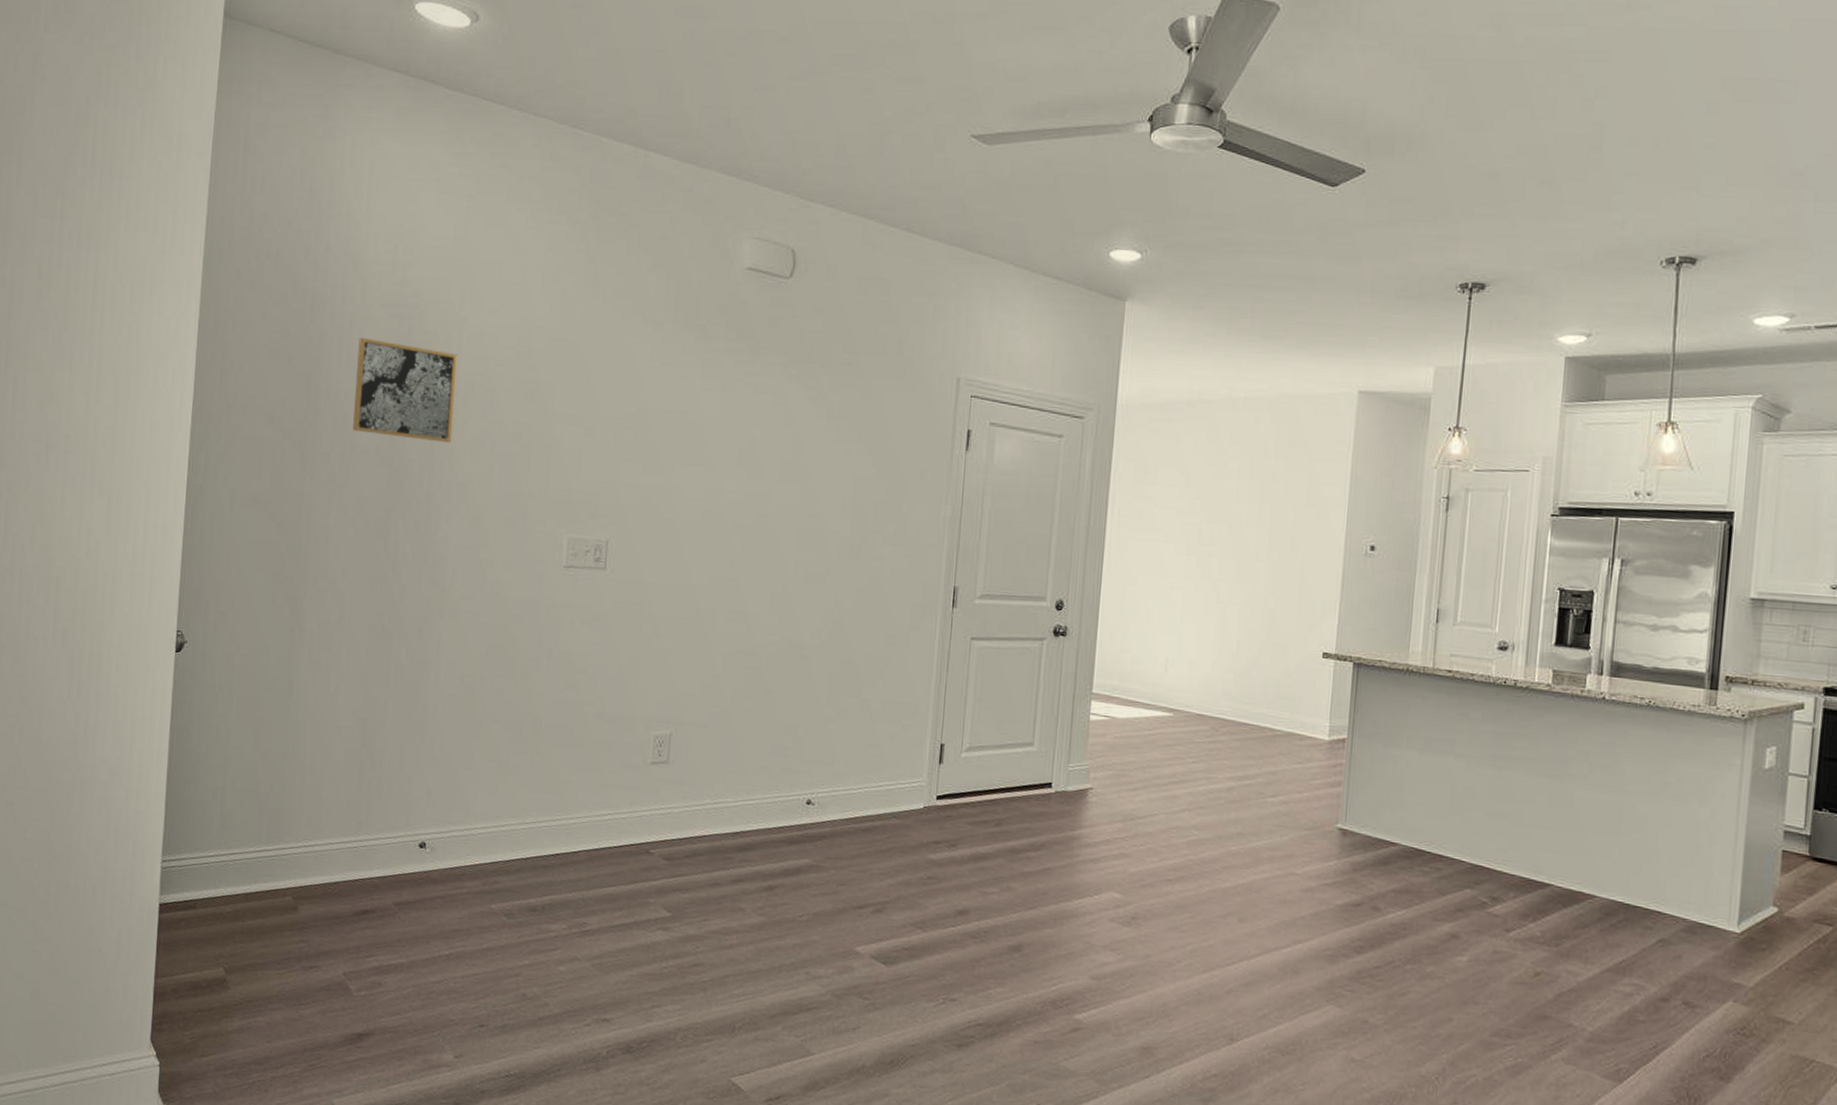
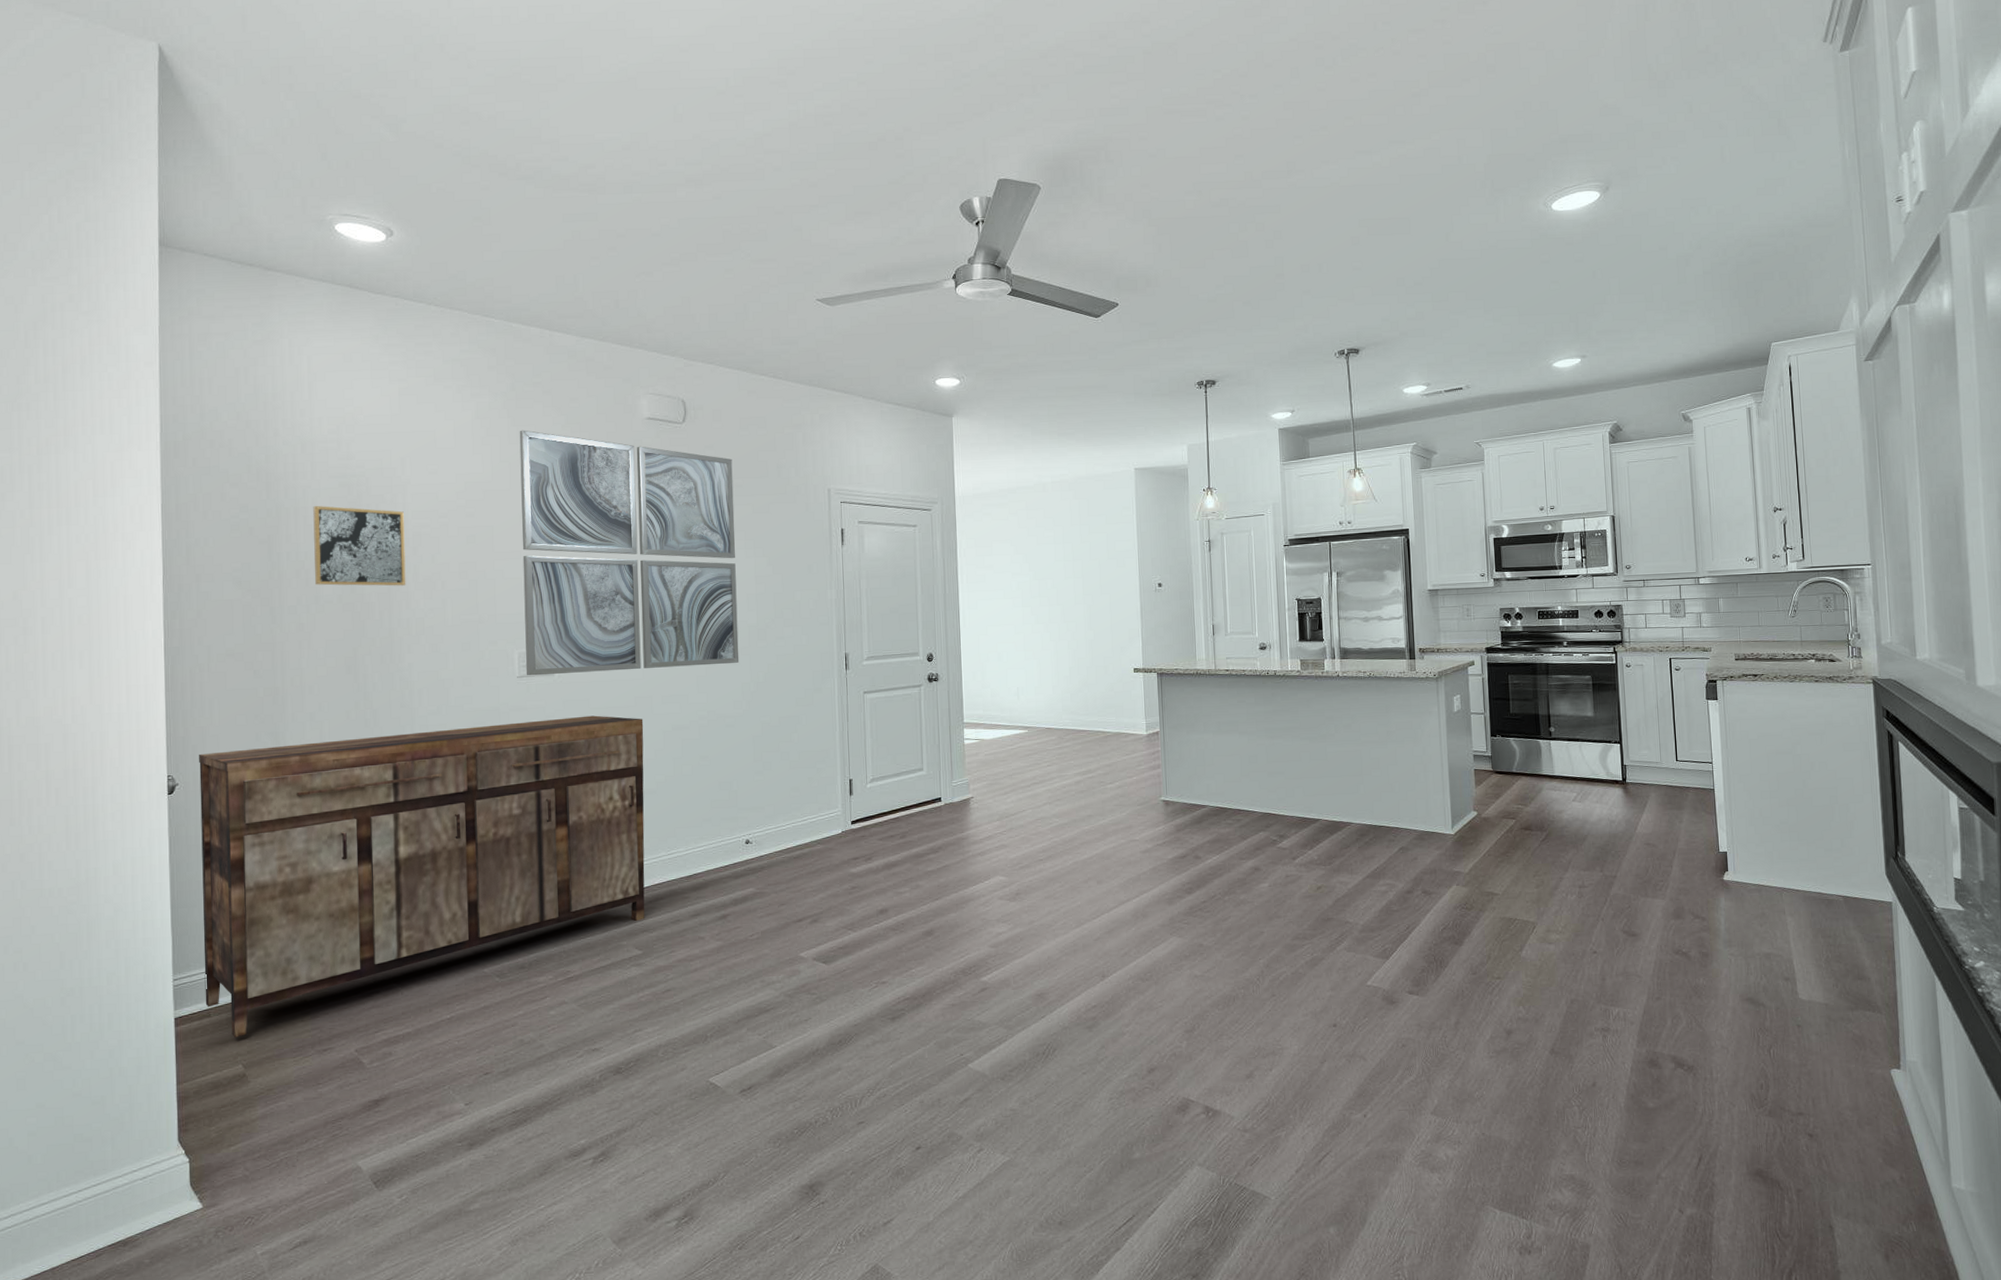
sideboard: none [192,610,703,937] -> present [199,715,645,1038]
wall art: none [574,269,844,582] -> present [519,430,740,676]

